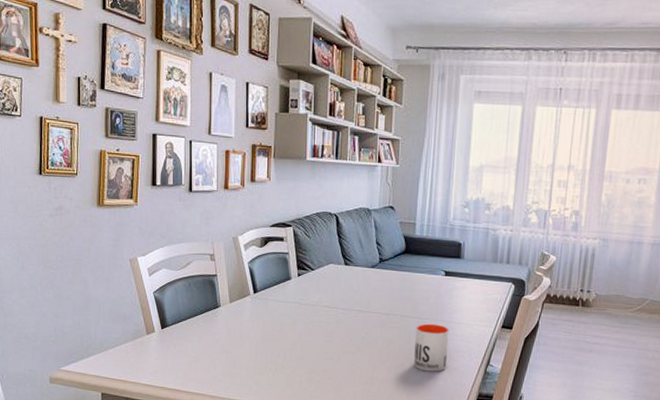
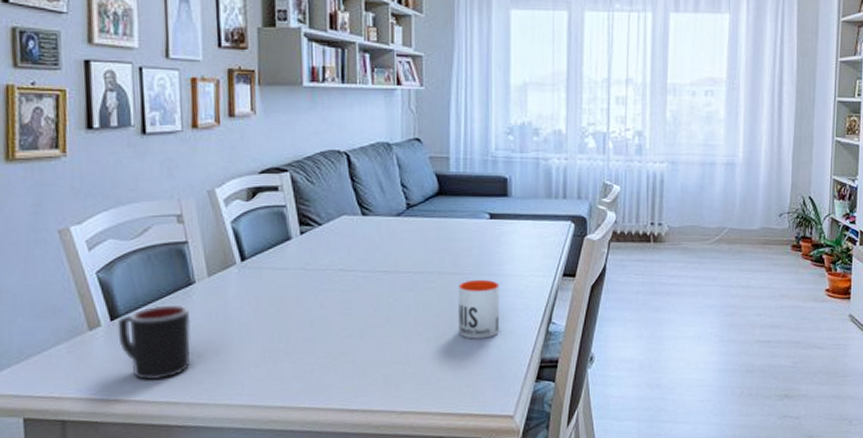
mug: none [166,321,216,376] -> present [117,304,191,381]

